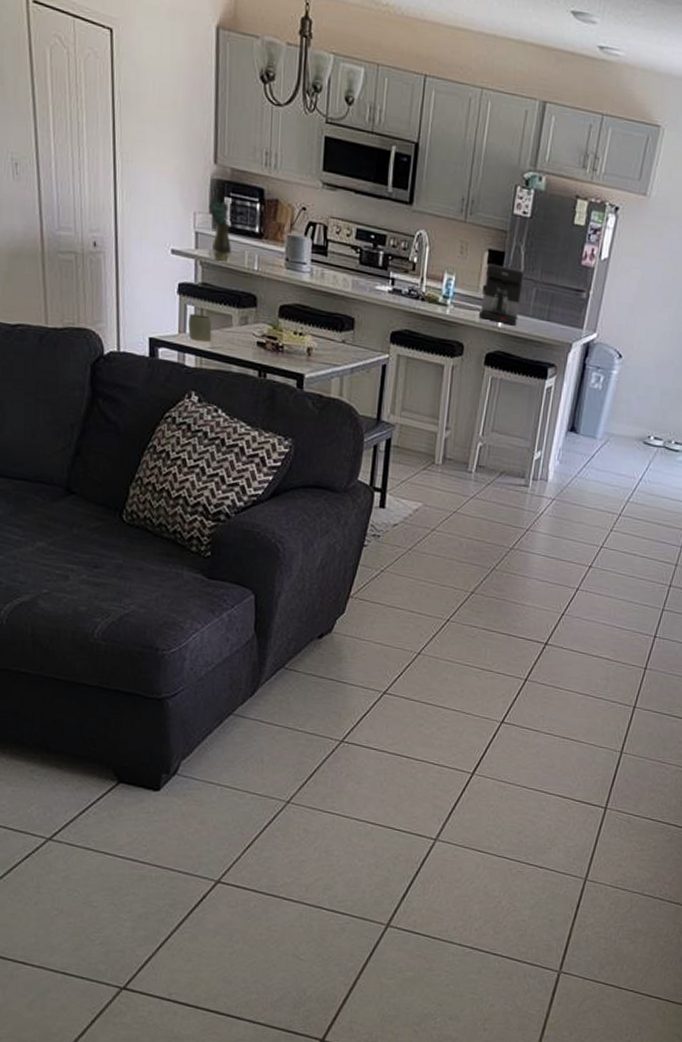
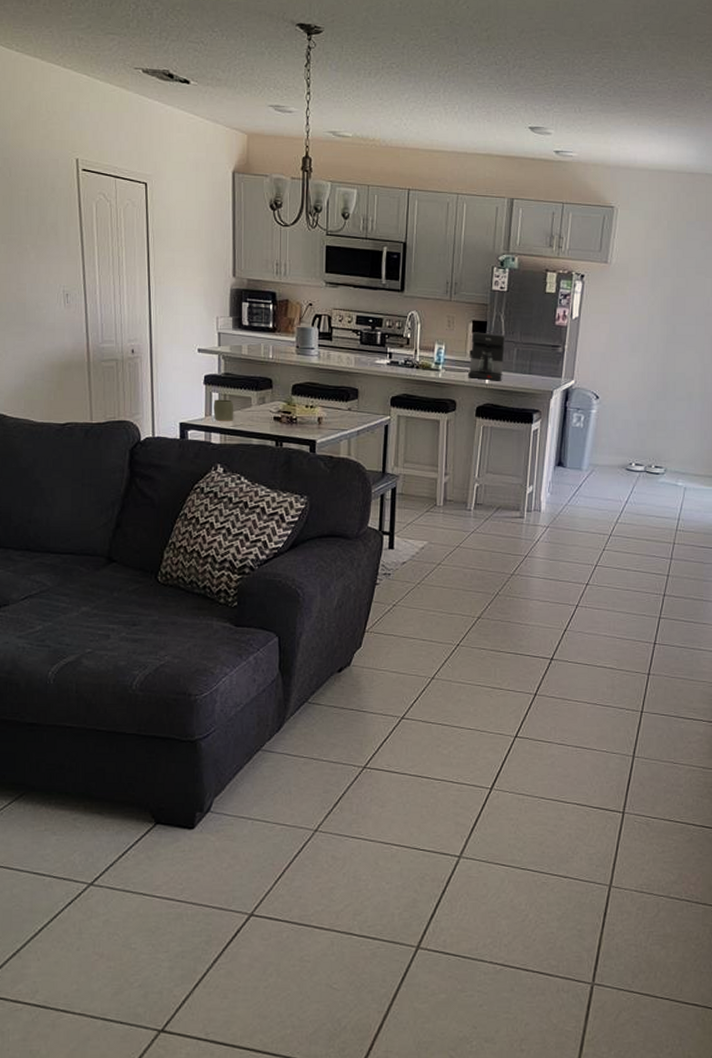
vase: present [208,195,232,262] -> none [229,302,250,354]

